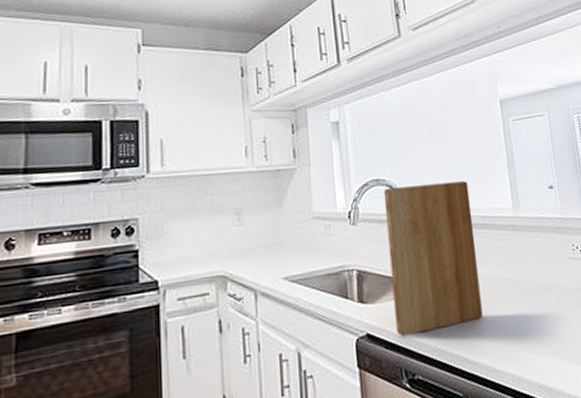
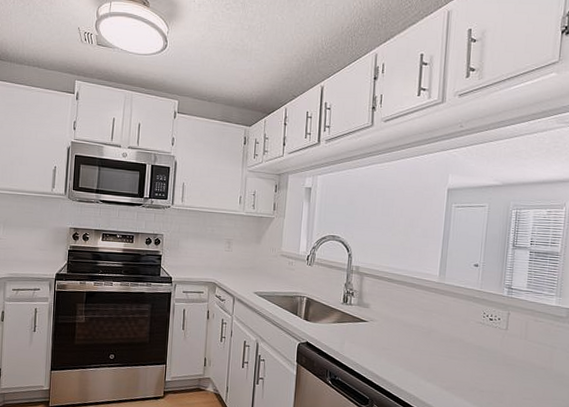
cutting board: present [383,181,483,337] -> none [328,244,406,351]

